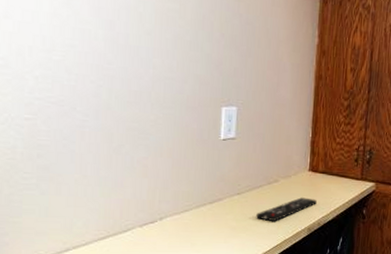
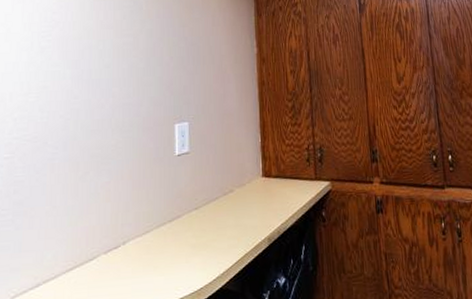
remote control: present [256,197,317,221] -> none [215,205,274,234]

